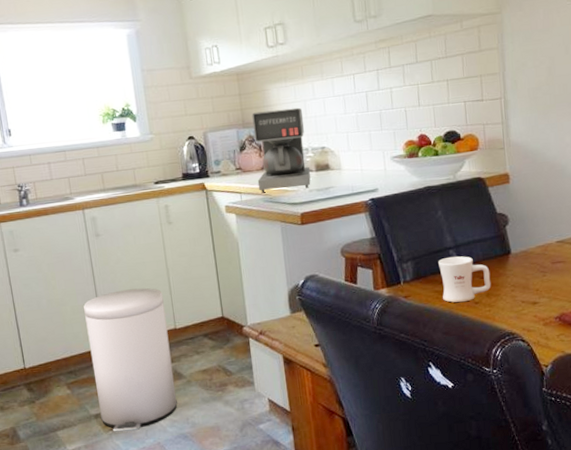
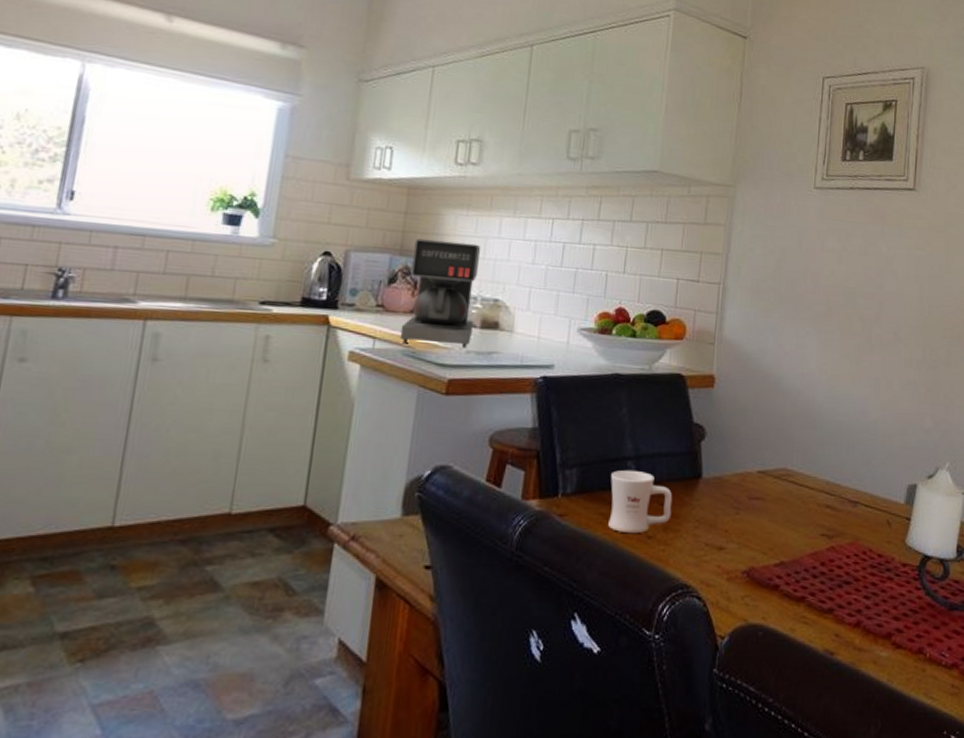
pedal bin: present [83,287,178,433] -> none [69,444,226,667]

